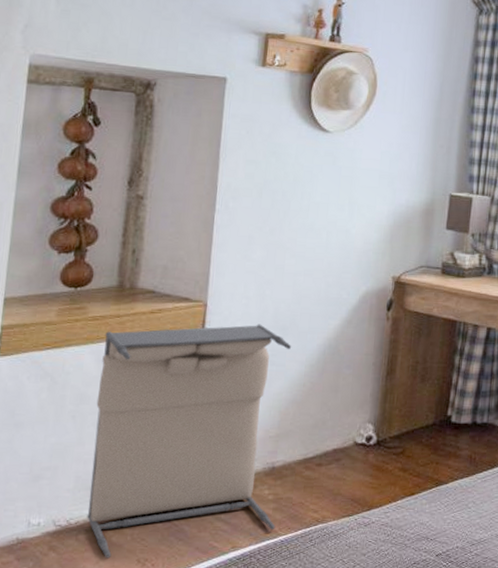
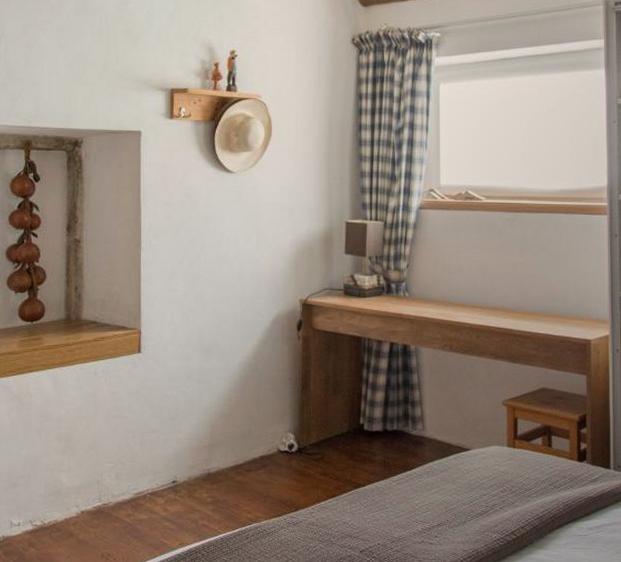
laundry hamper: present [87,324,292,559] -> none [57,347,217,554]

